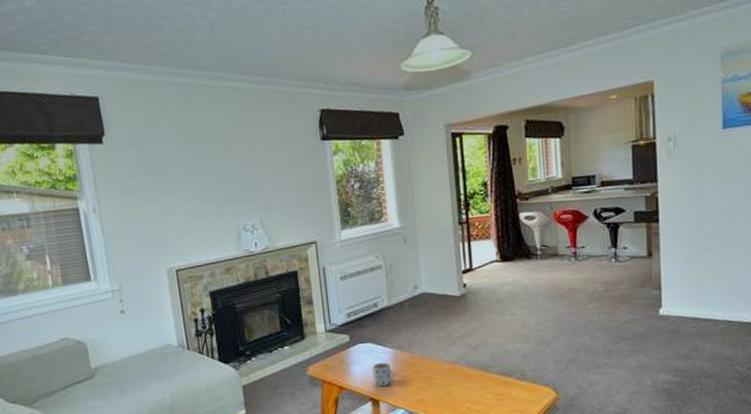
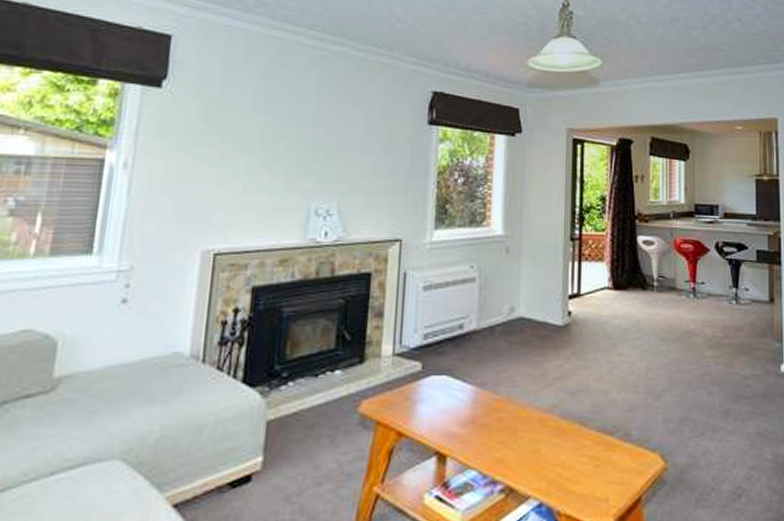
mug: present [372,362,395,386] -> none [444,402,472,435]

